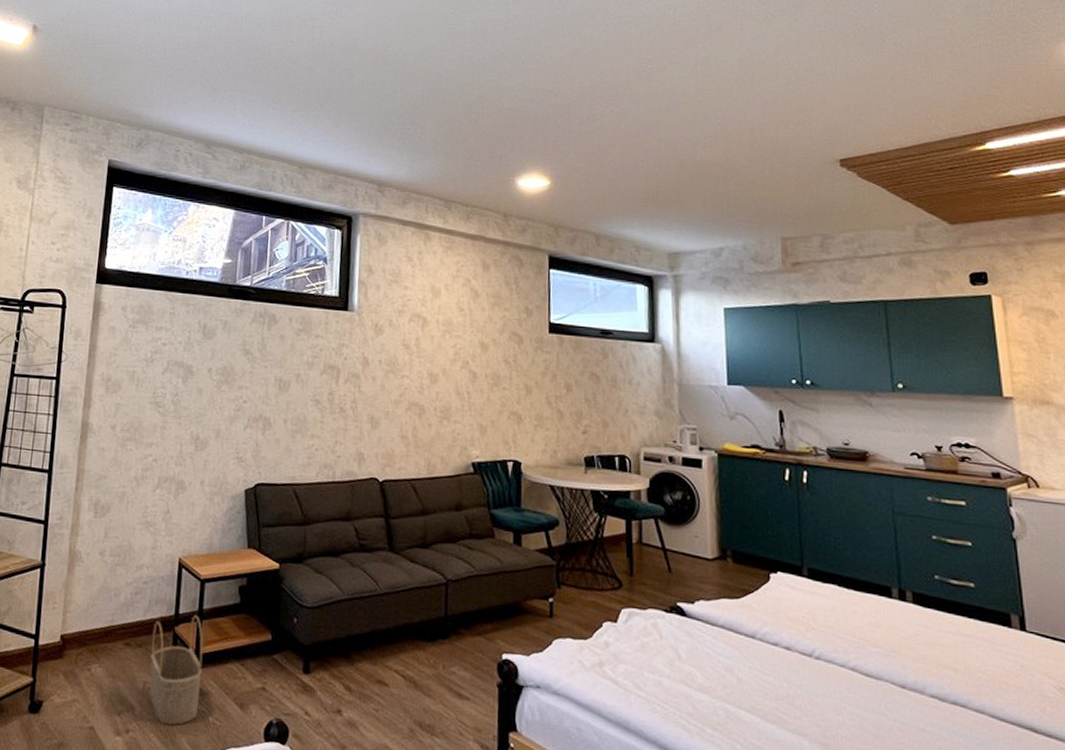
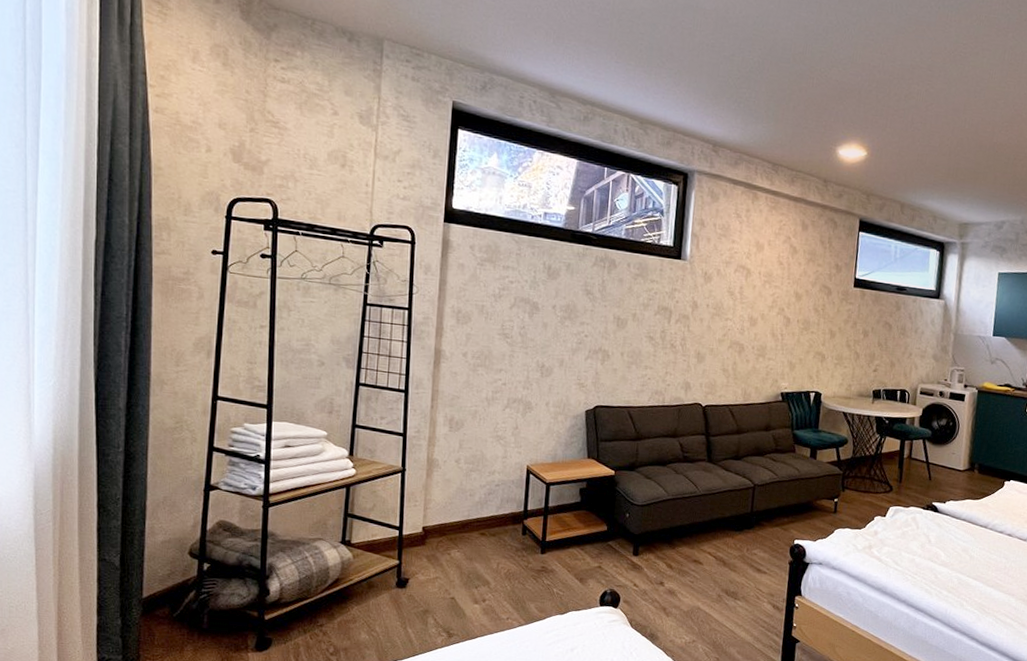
wicker basket: present [149,615,204,726] -> none [502,511,549,596]

